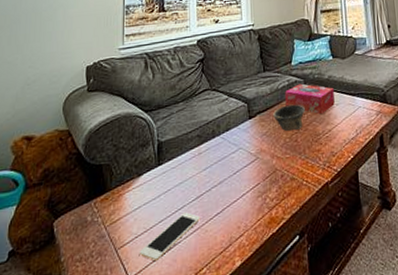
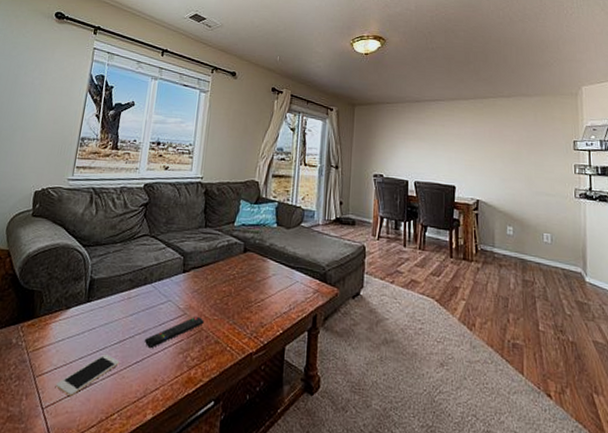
remote control: none [221,157,277,198] -> present [144,316,204,349]
bowl: present [273,104,305,131] -> none [207,265,241,293]
tissue box: present [285,83,335,115] -> none [221,246,273,282]

